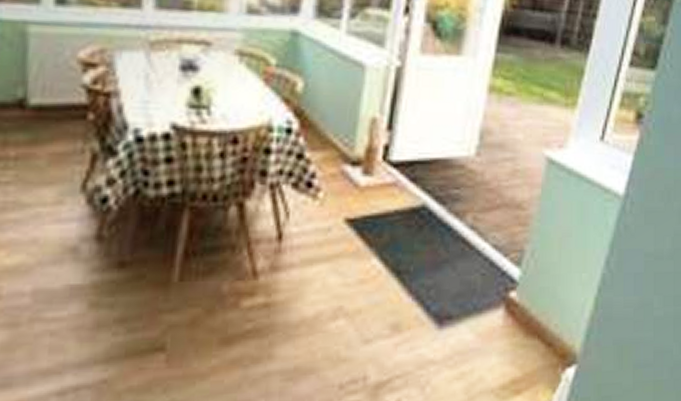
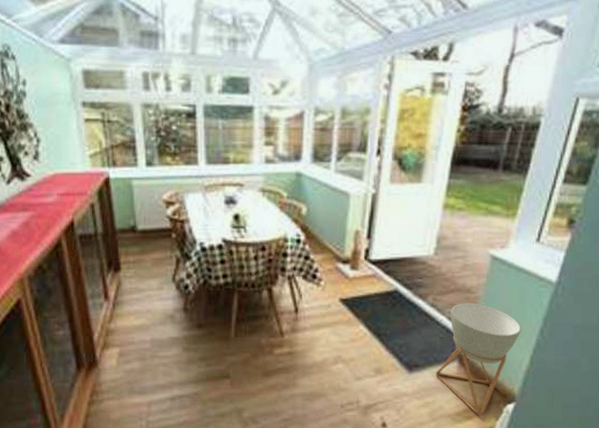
planter: none [474,224,584,388] -> present [435,303,522,416]

